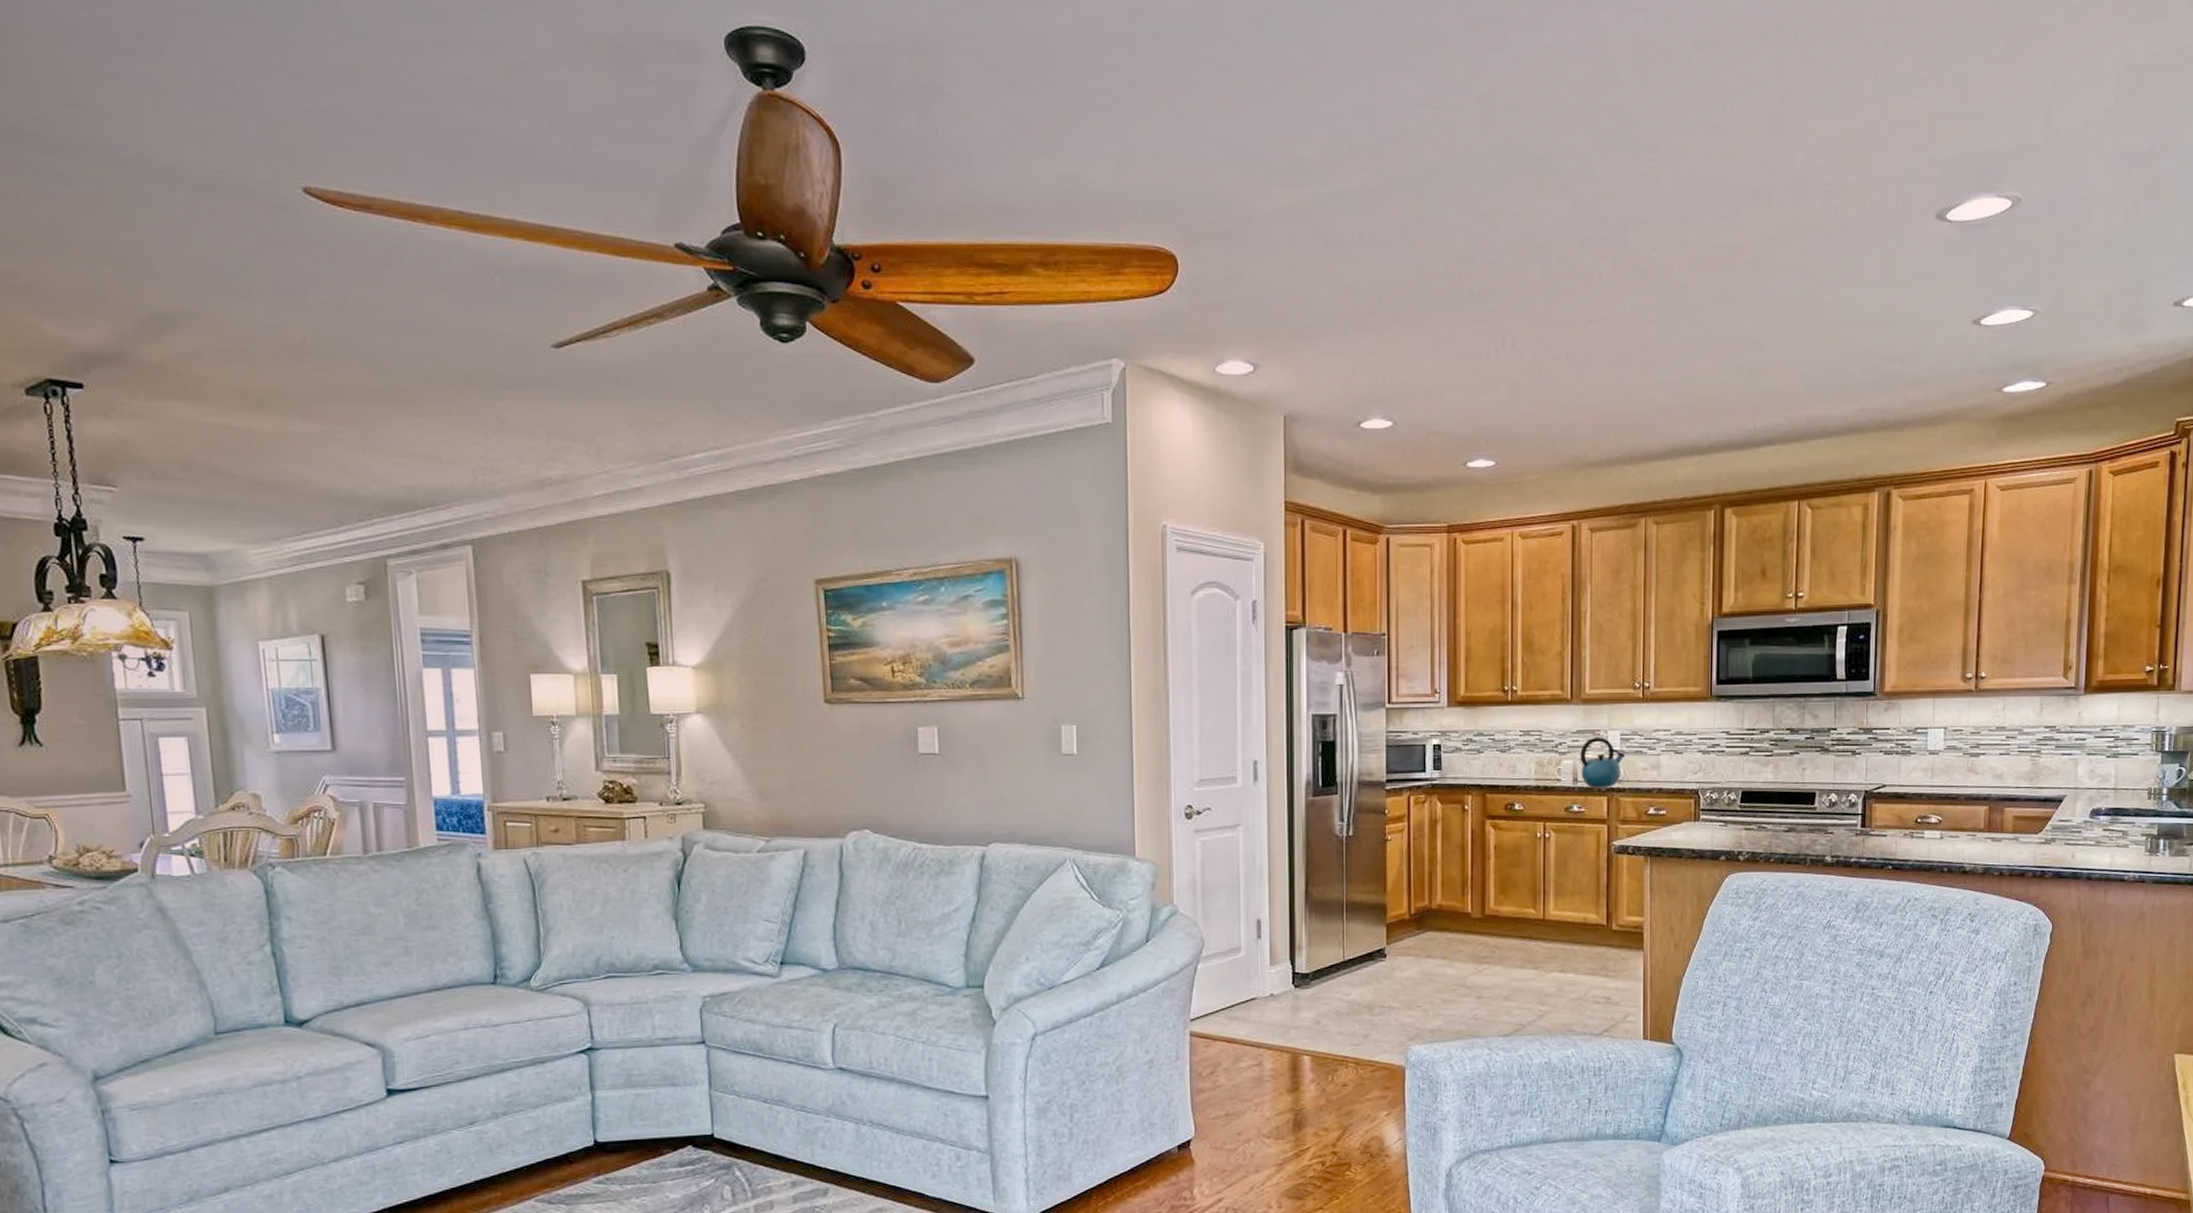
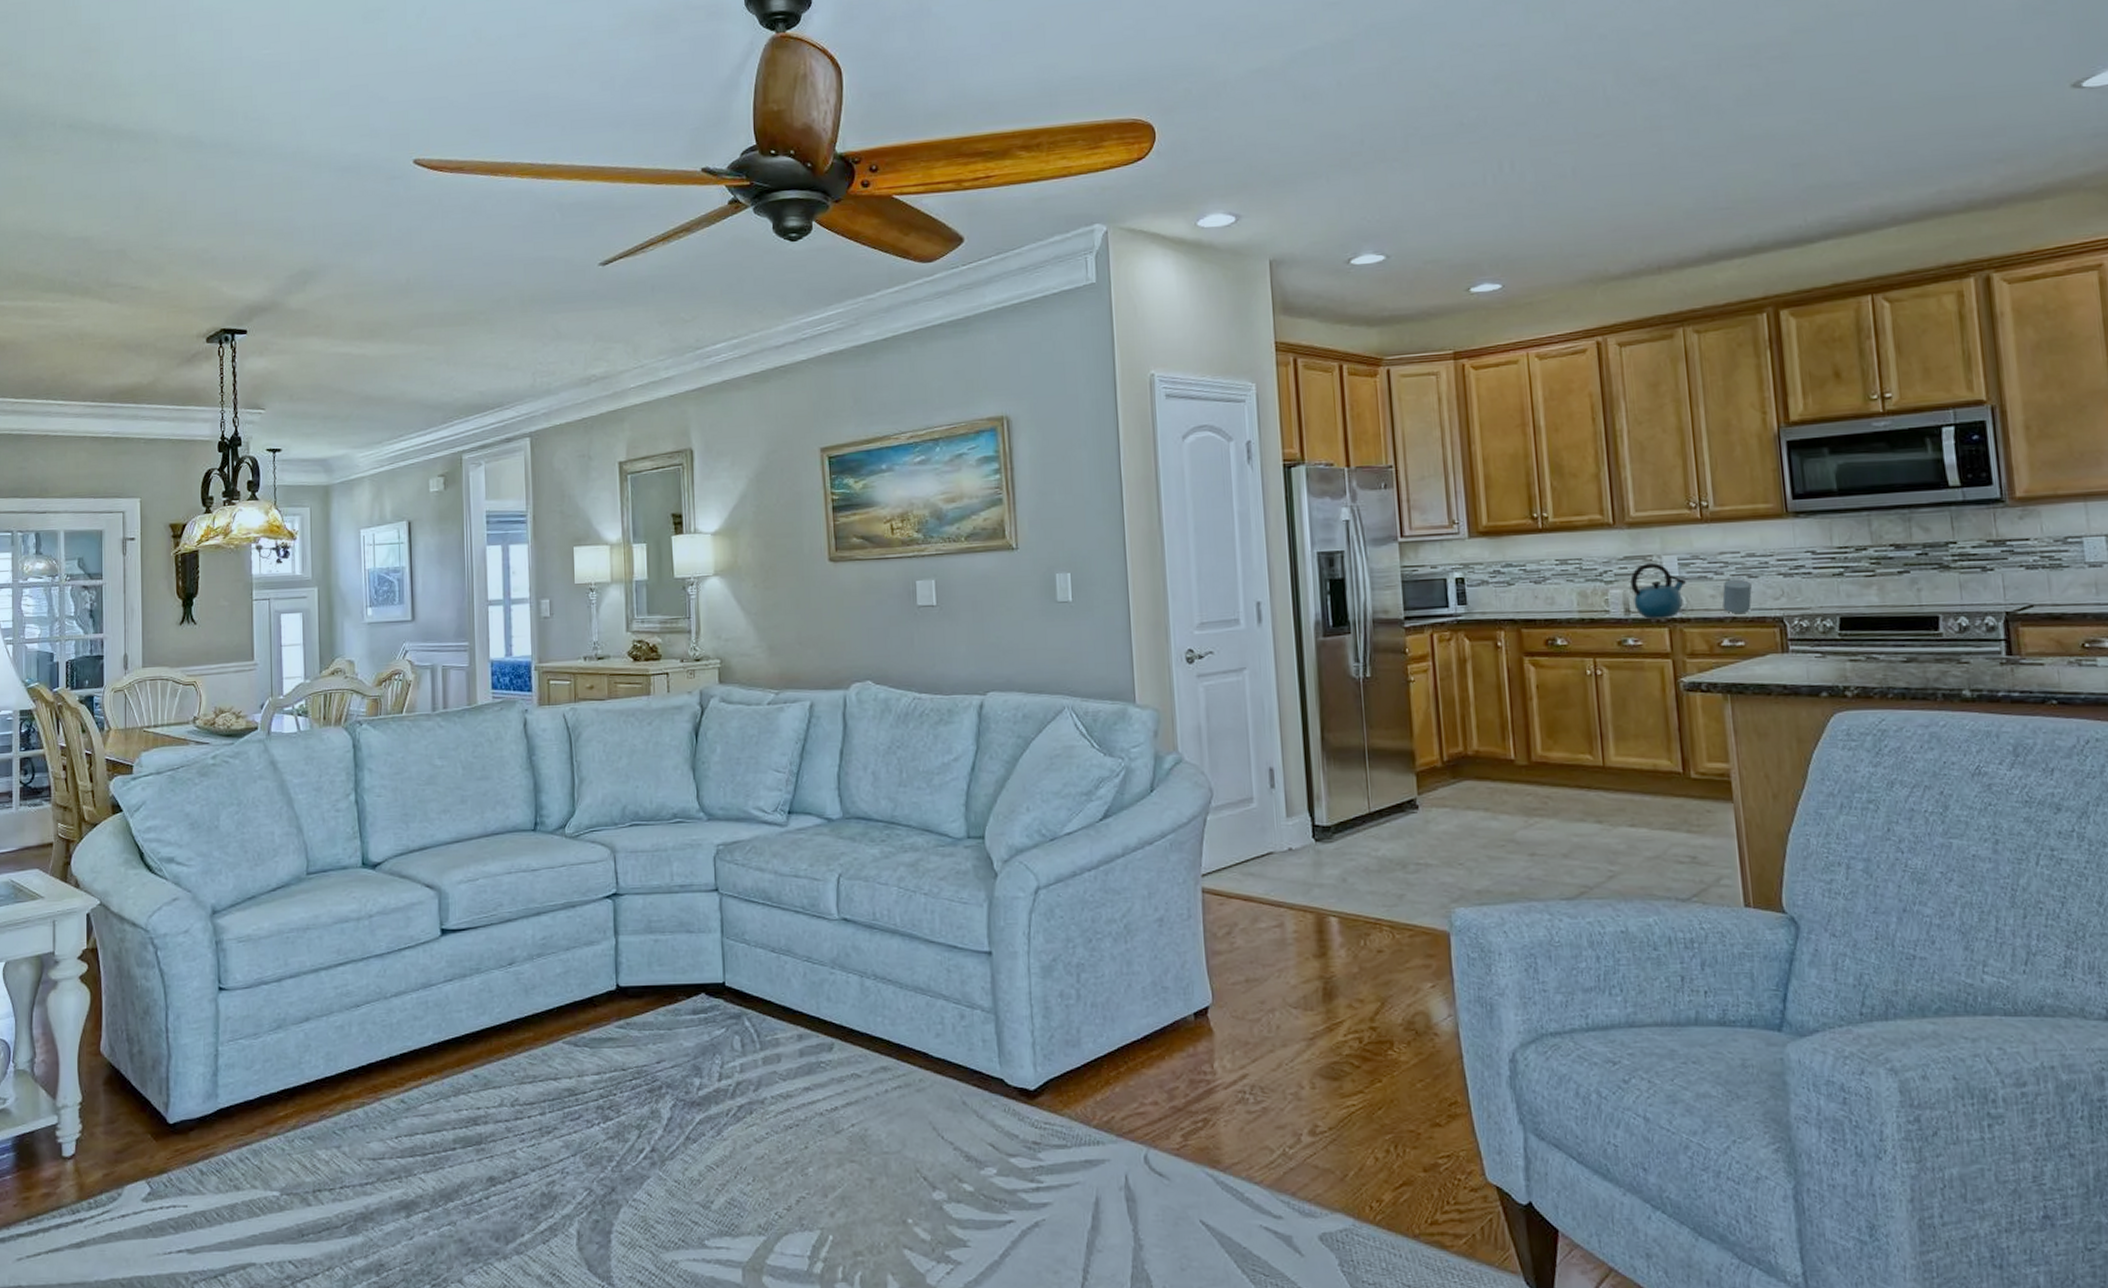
canister: none [1645,753,1678,785] -> present [1713,577,1754,613]

